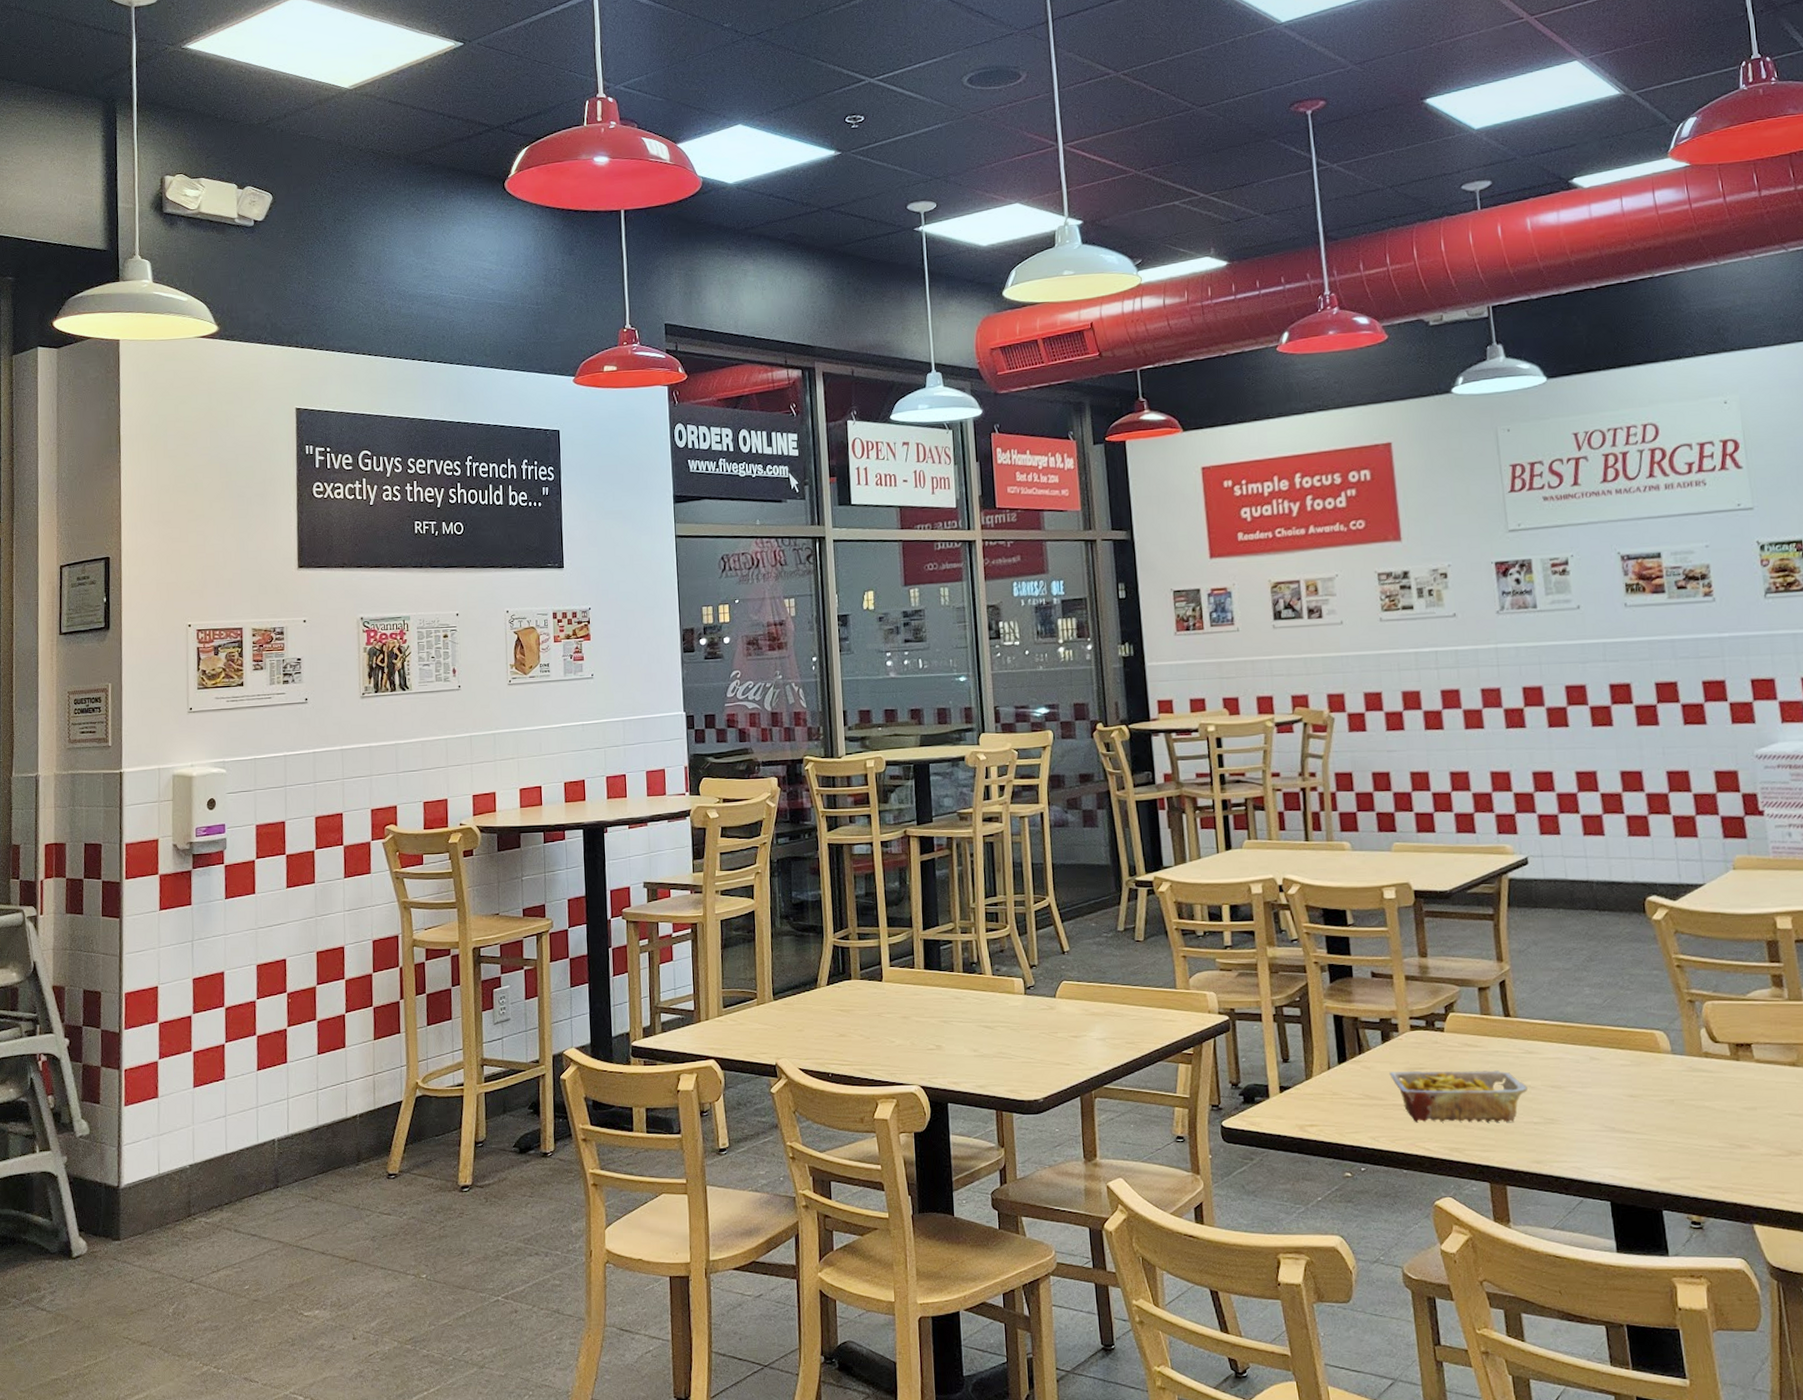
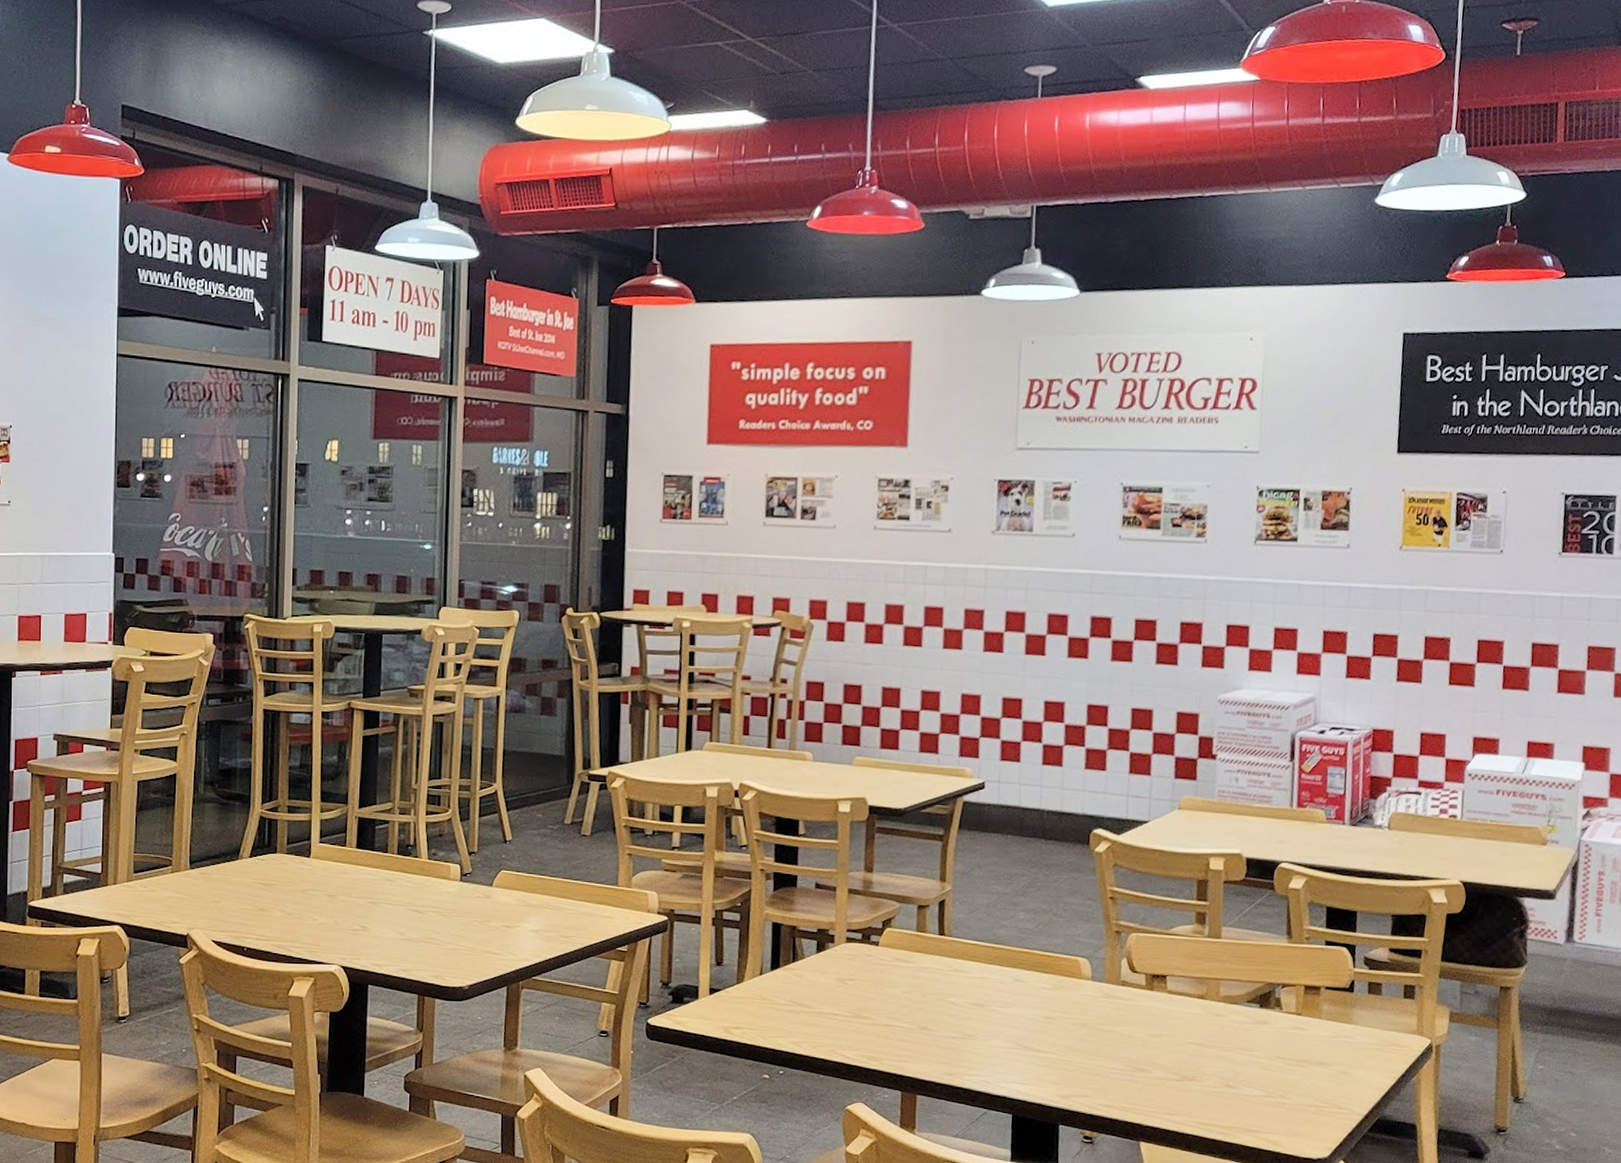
french fries: present [1389,1070,1528,1123] -> none [819,981,951,1035]

